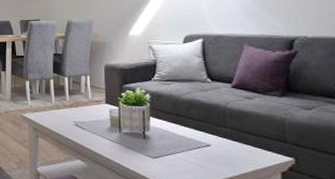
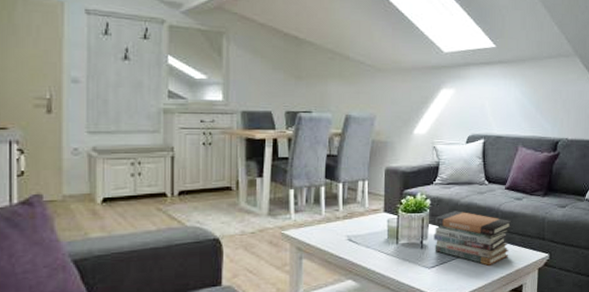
book stack: none [155,106,243,163] -> present [433,211,512,266]

